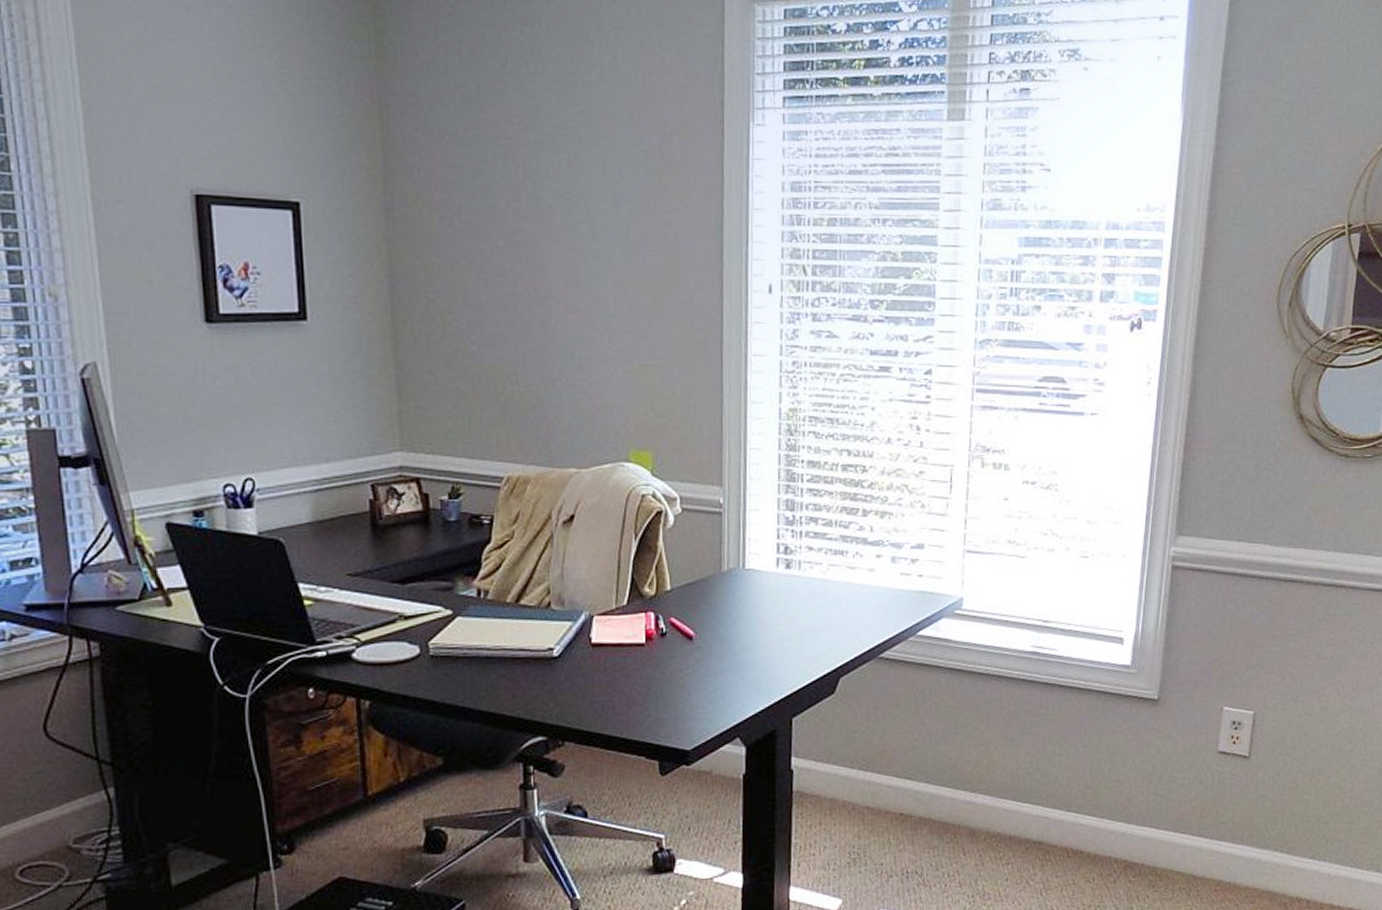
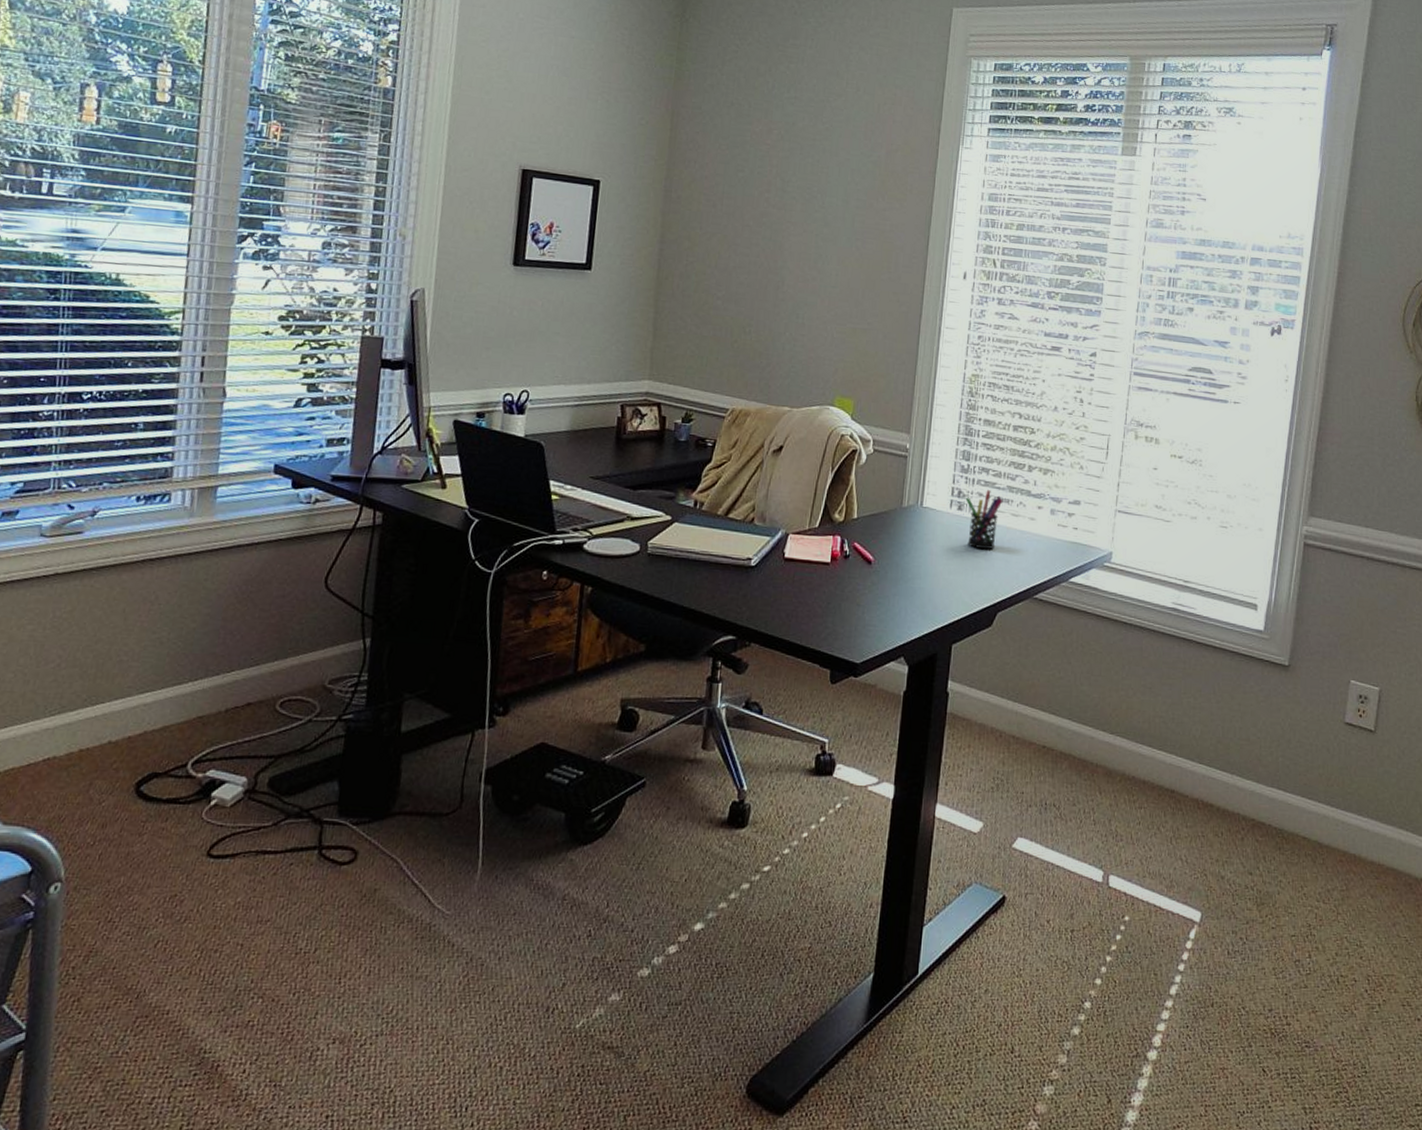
pen holder: none [793,541,837,609] -> present [965,489,1003,549]

